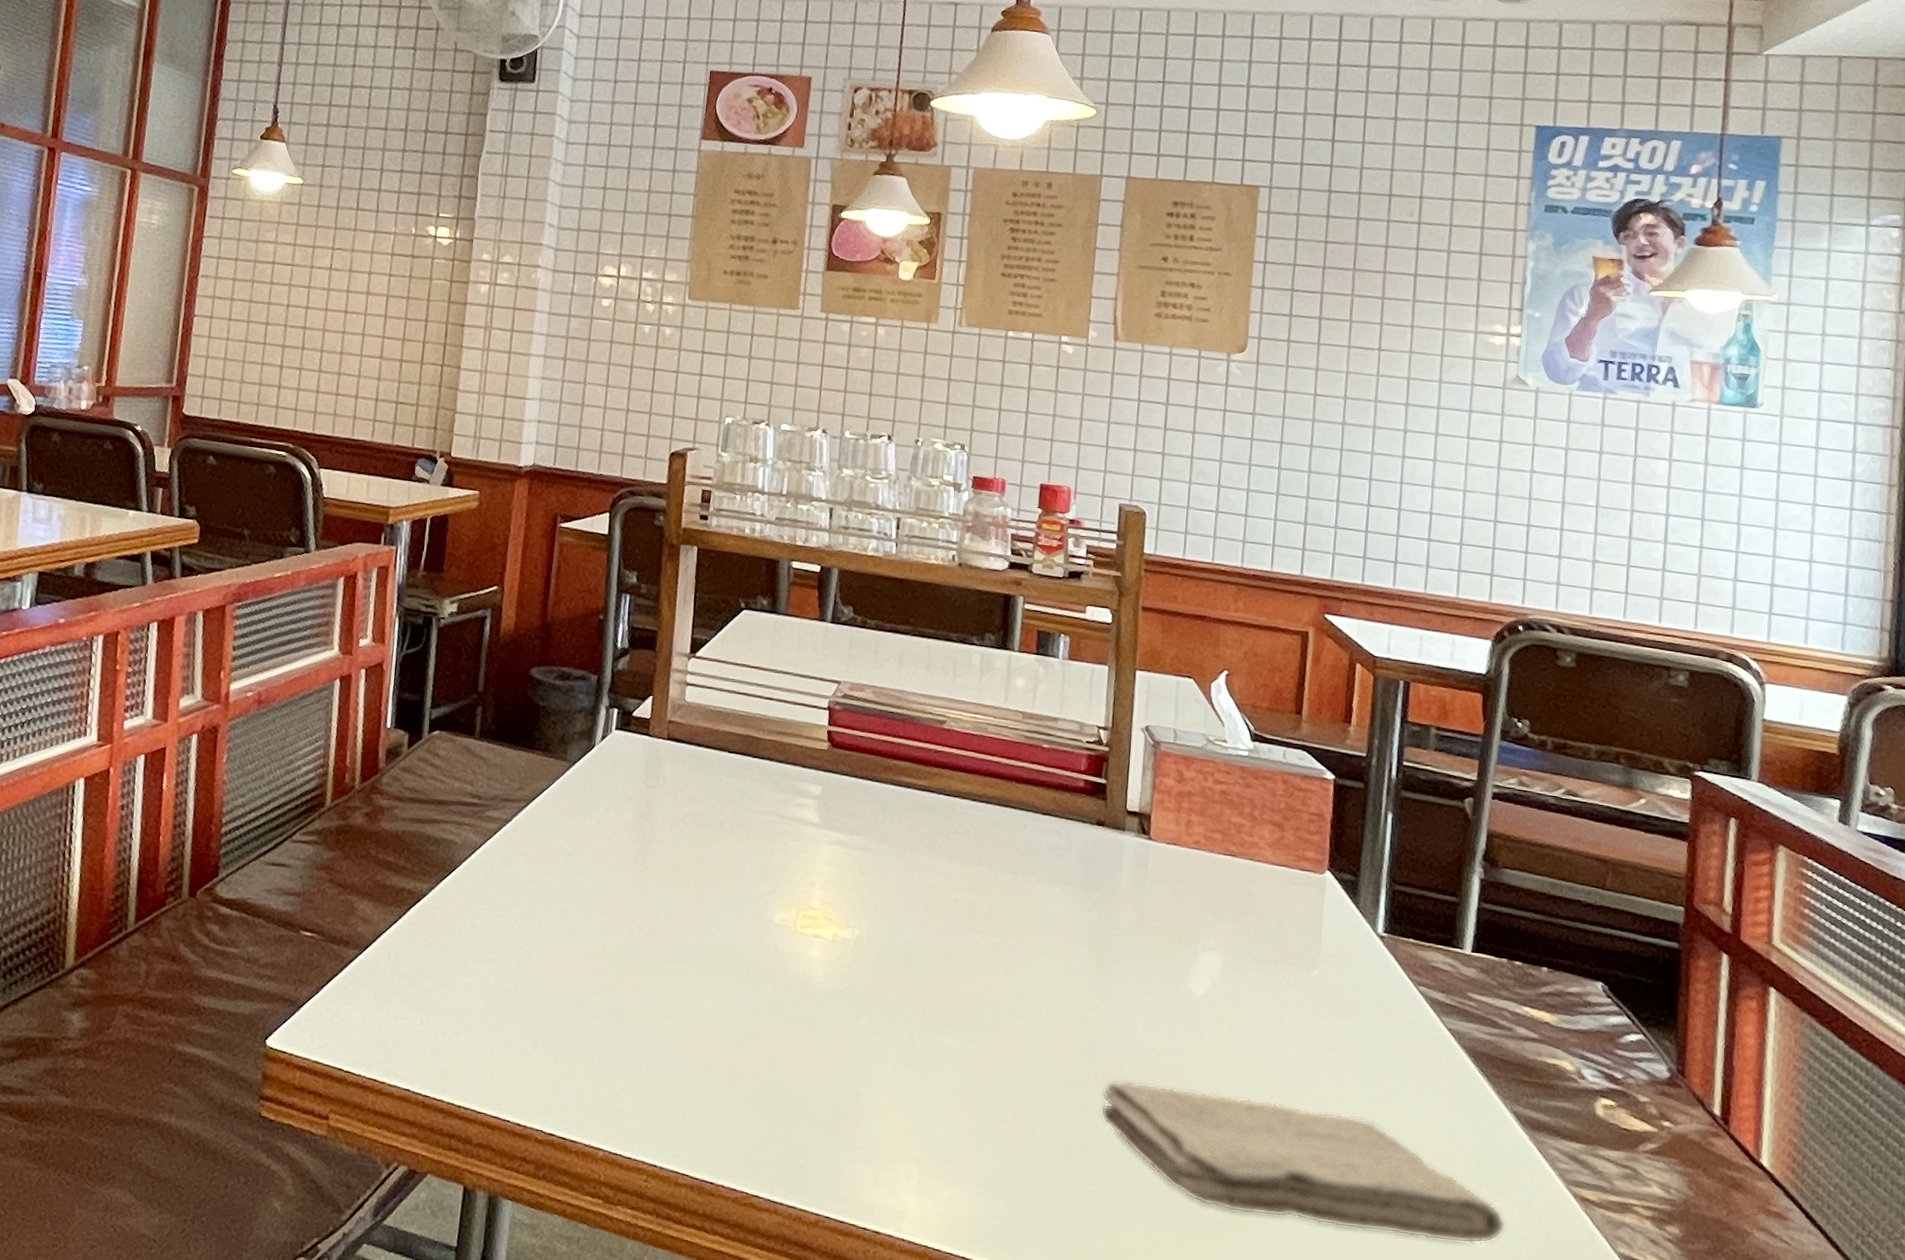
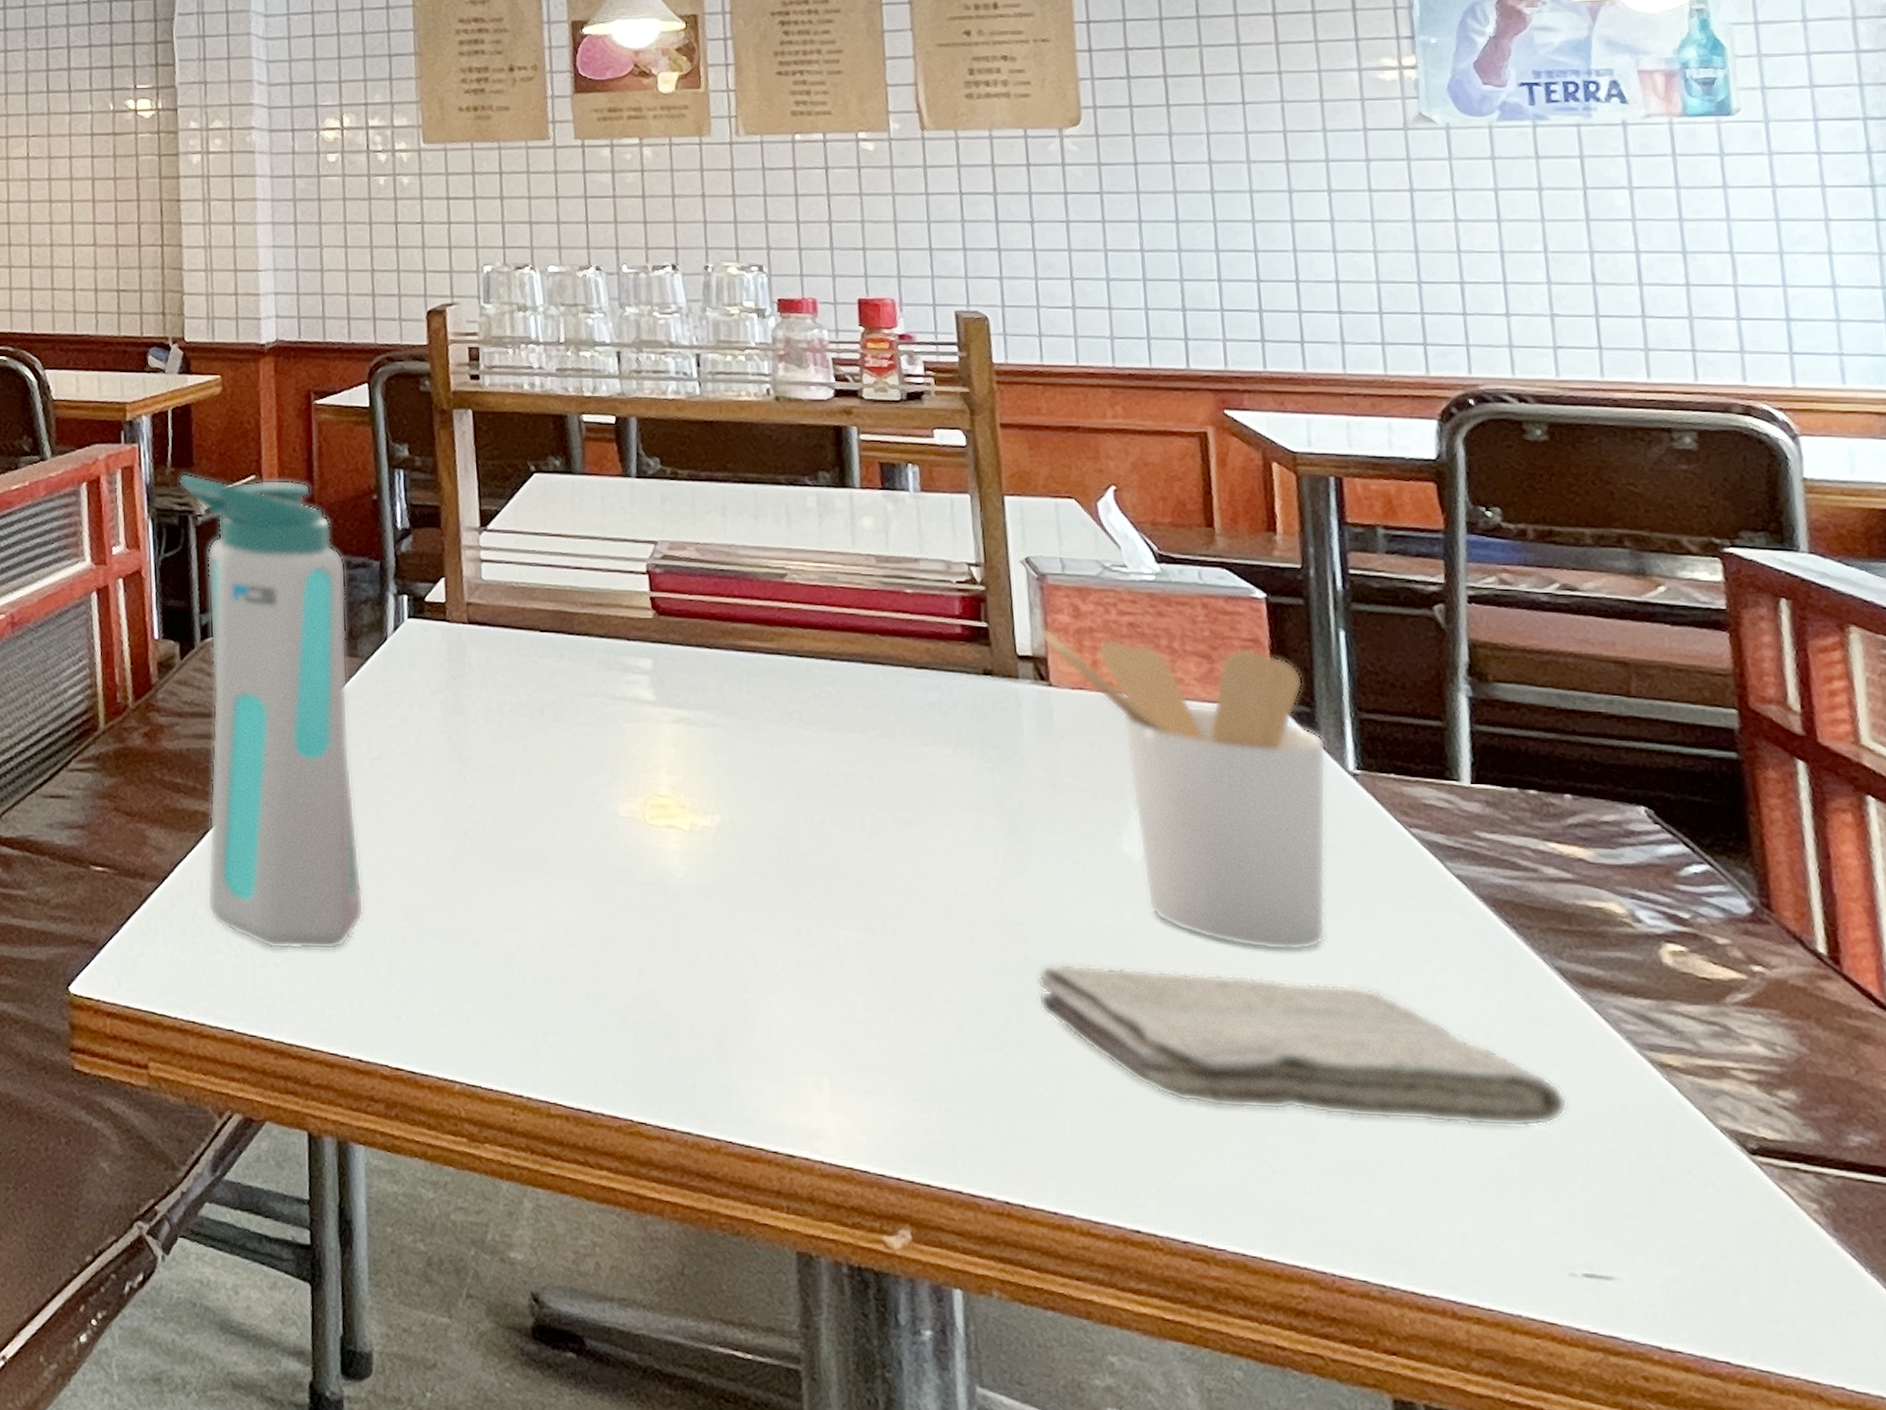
water bottle: none [401,577,567,1024] -> present [179,473,364,950]
utensil holder: none [1147,788,1364,1084] -> present [1039,627,1327,951]

